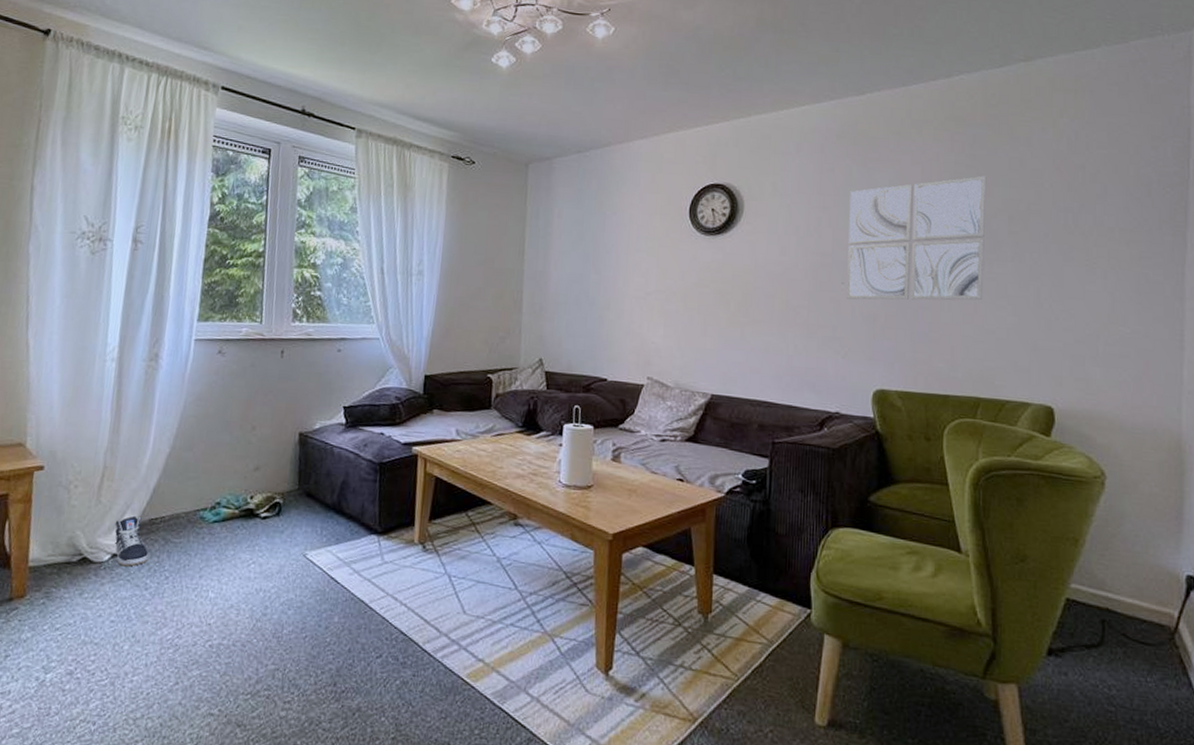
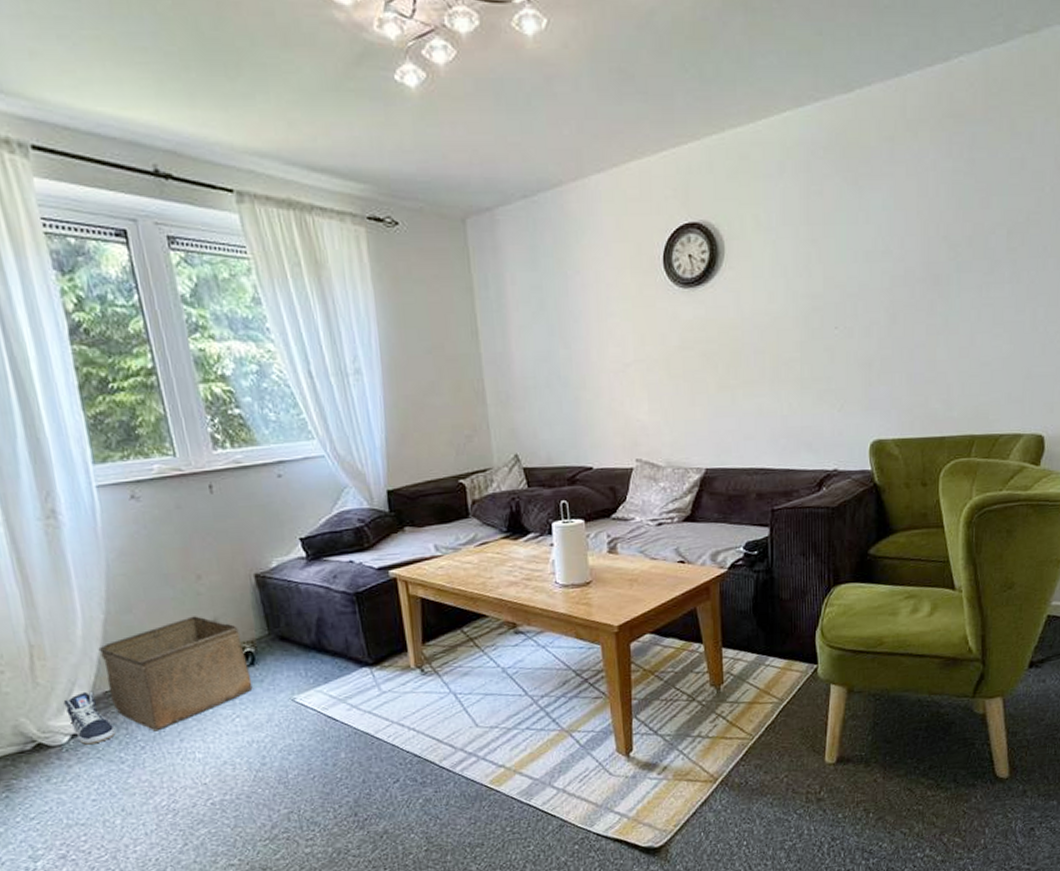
storage bin: none [154,462,275,564] -> present [98,616,253,732]
wall art: present [846,175,987,300] -> none [841,184,986,345]

